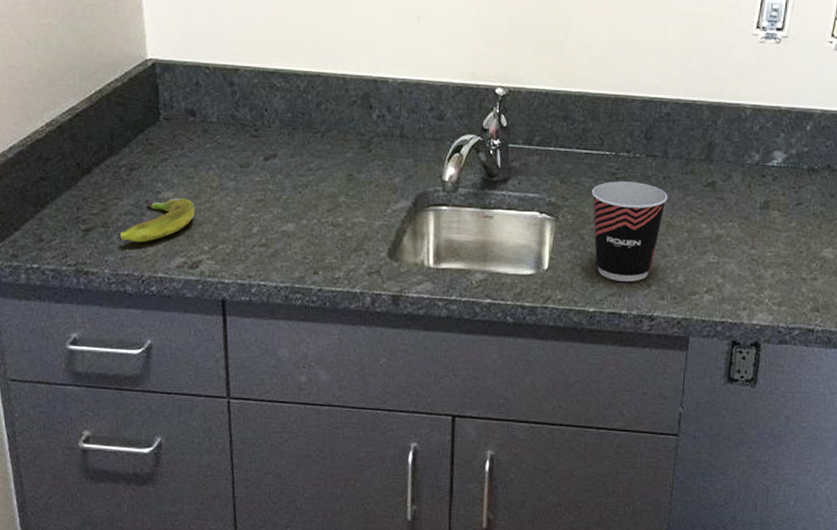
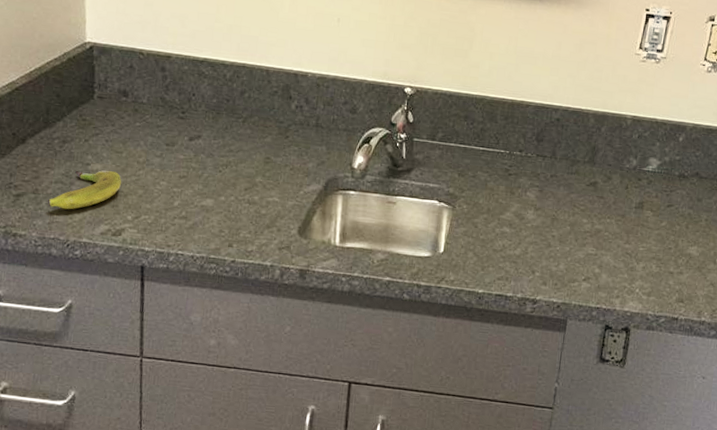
cup: present [592,181,668,282] -> none [486,176,555,268]

